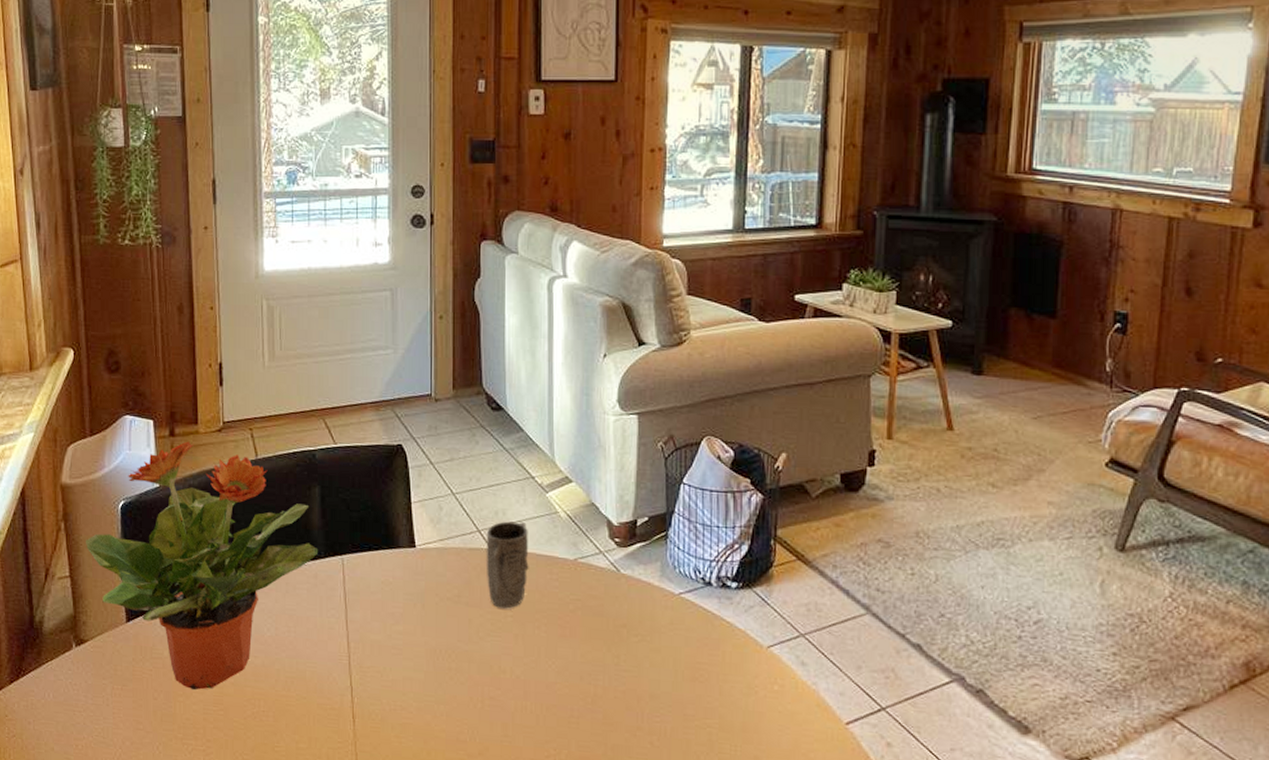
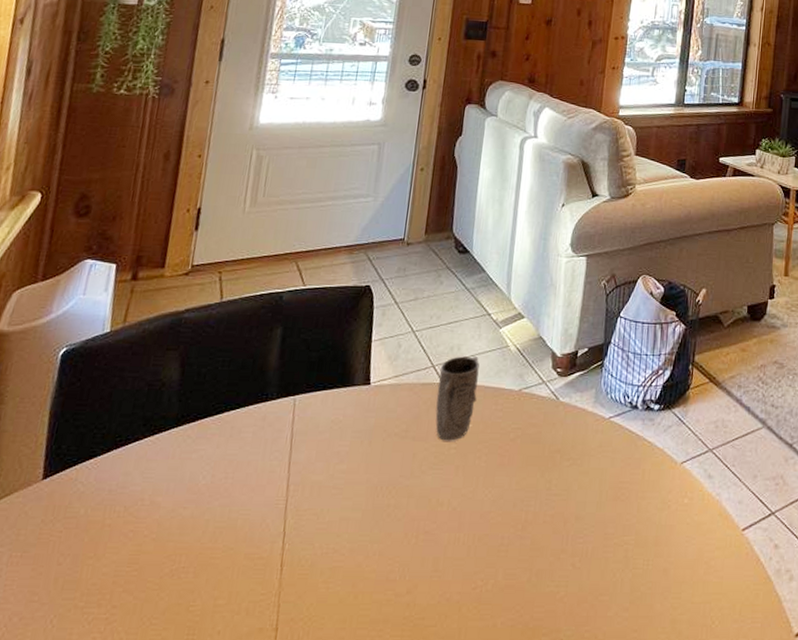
potted plant: present [86,441,319,690] -> none [11,285,272,549]

